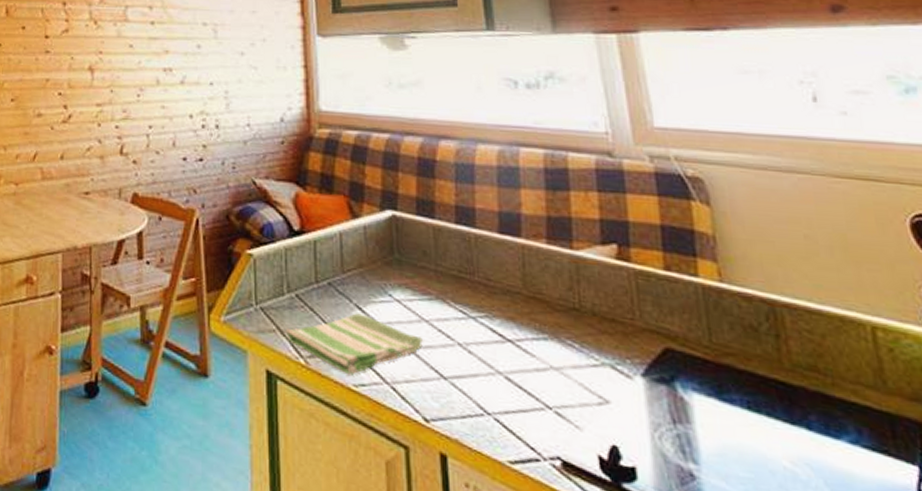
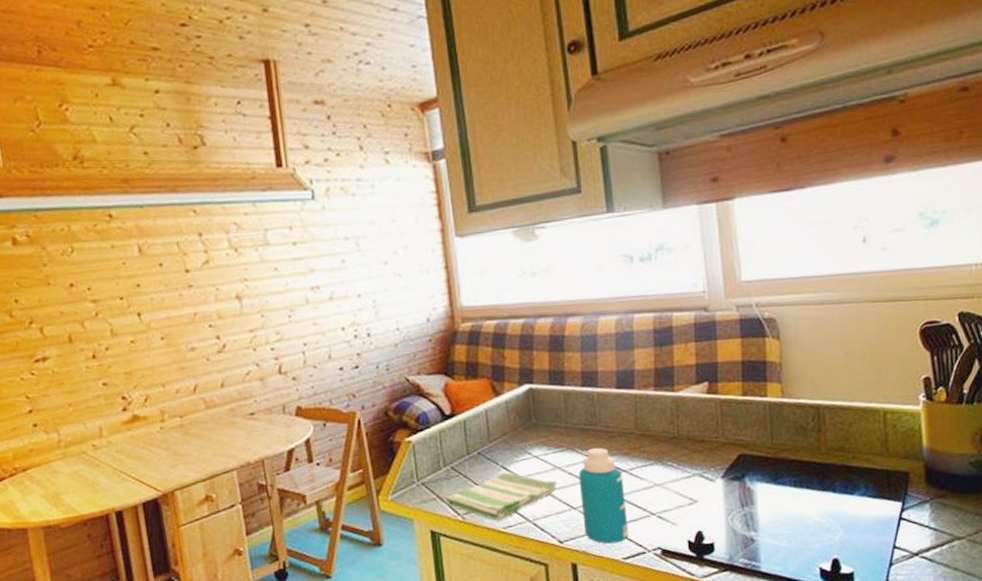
bottle: none [451,302,516,438] -> present [579,447,629,544]

